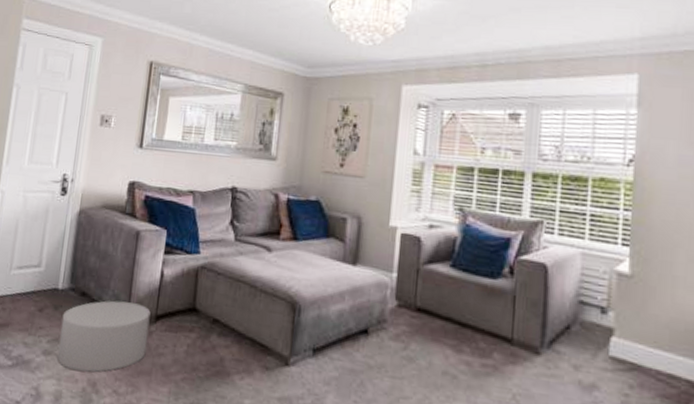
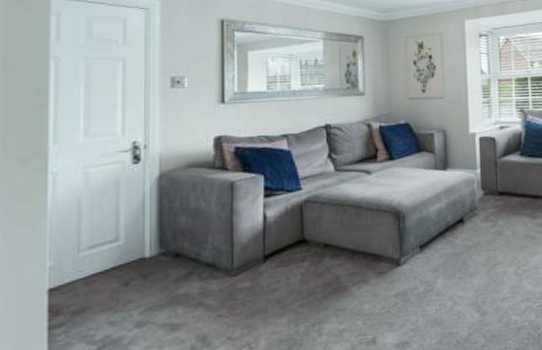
pouf: present [57,300,151,373] -> none [155,249,258,333]

